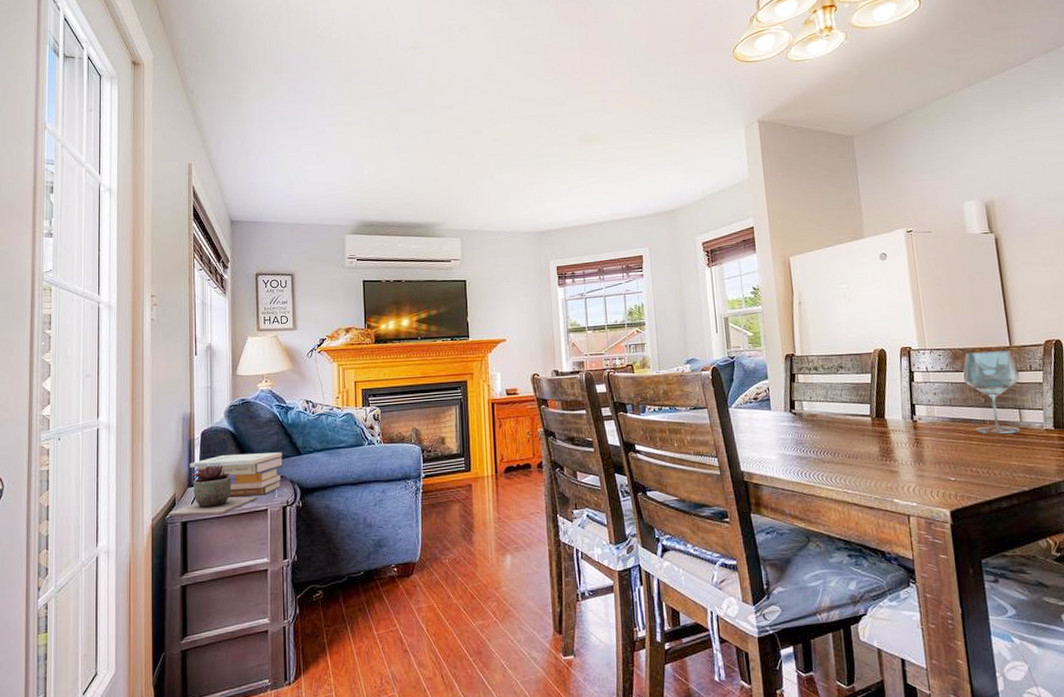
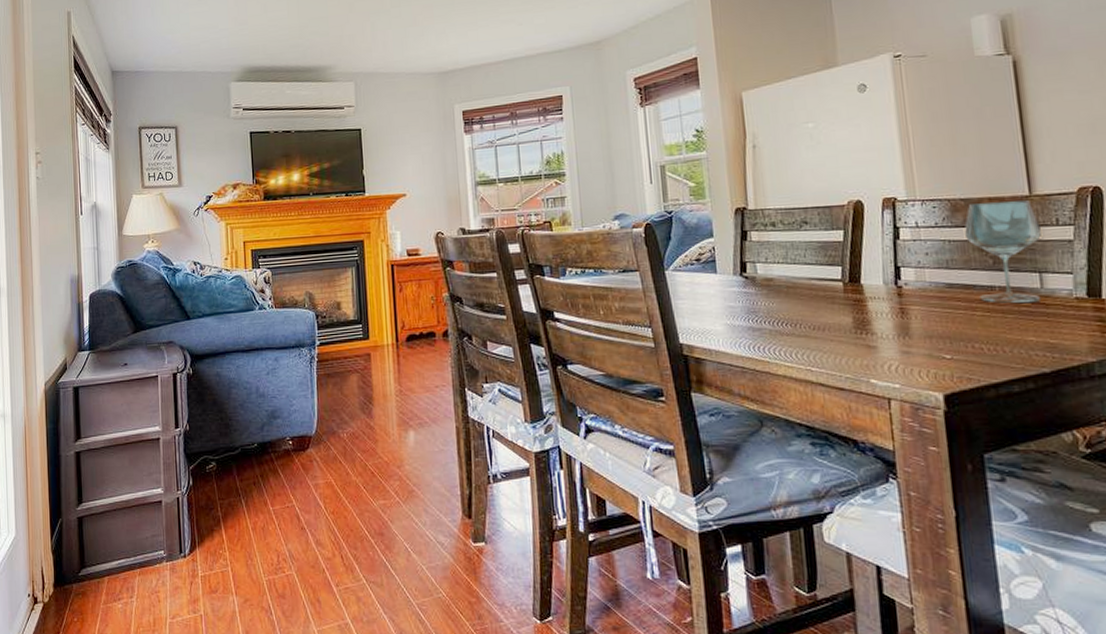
succulent plant: present [169,464,258,518] -> none [60,328,148,382]
books: present [190,452,284,497] -> none [79,316,173,363]

